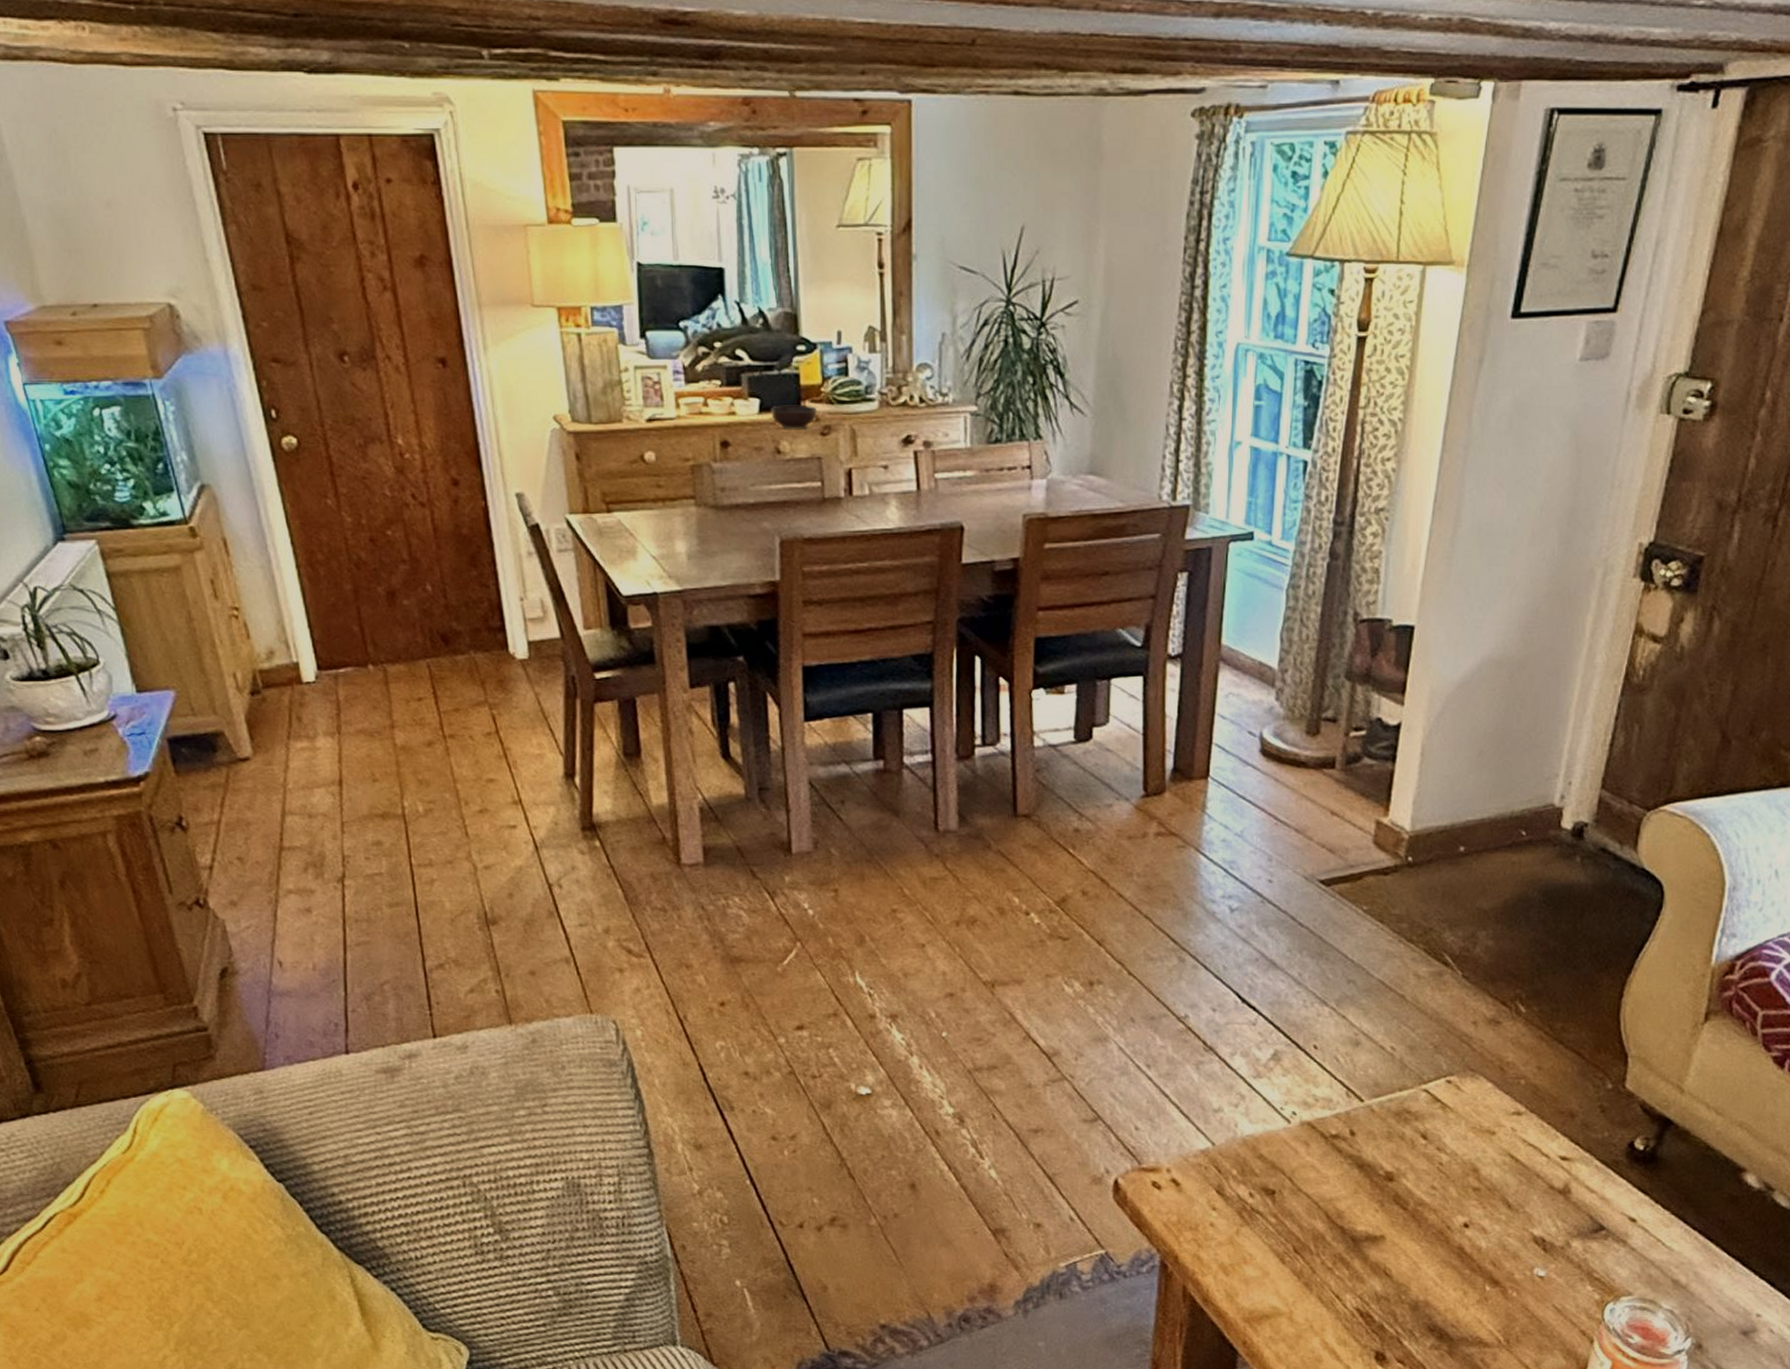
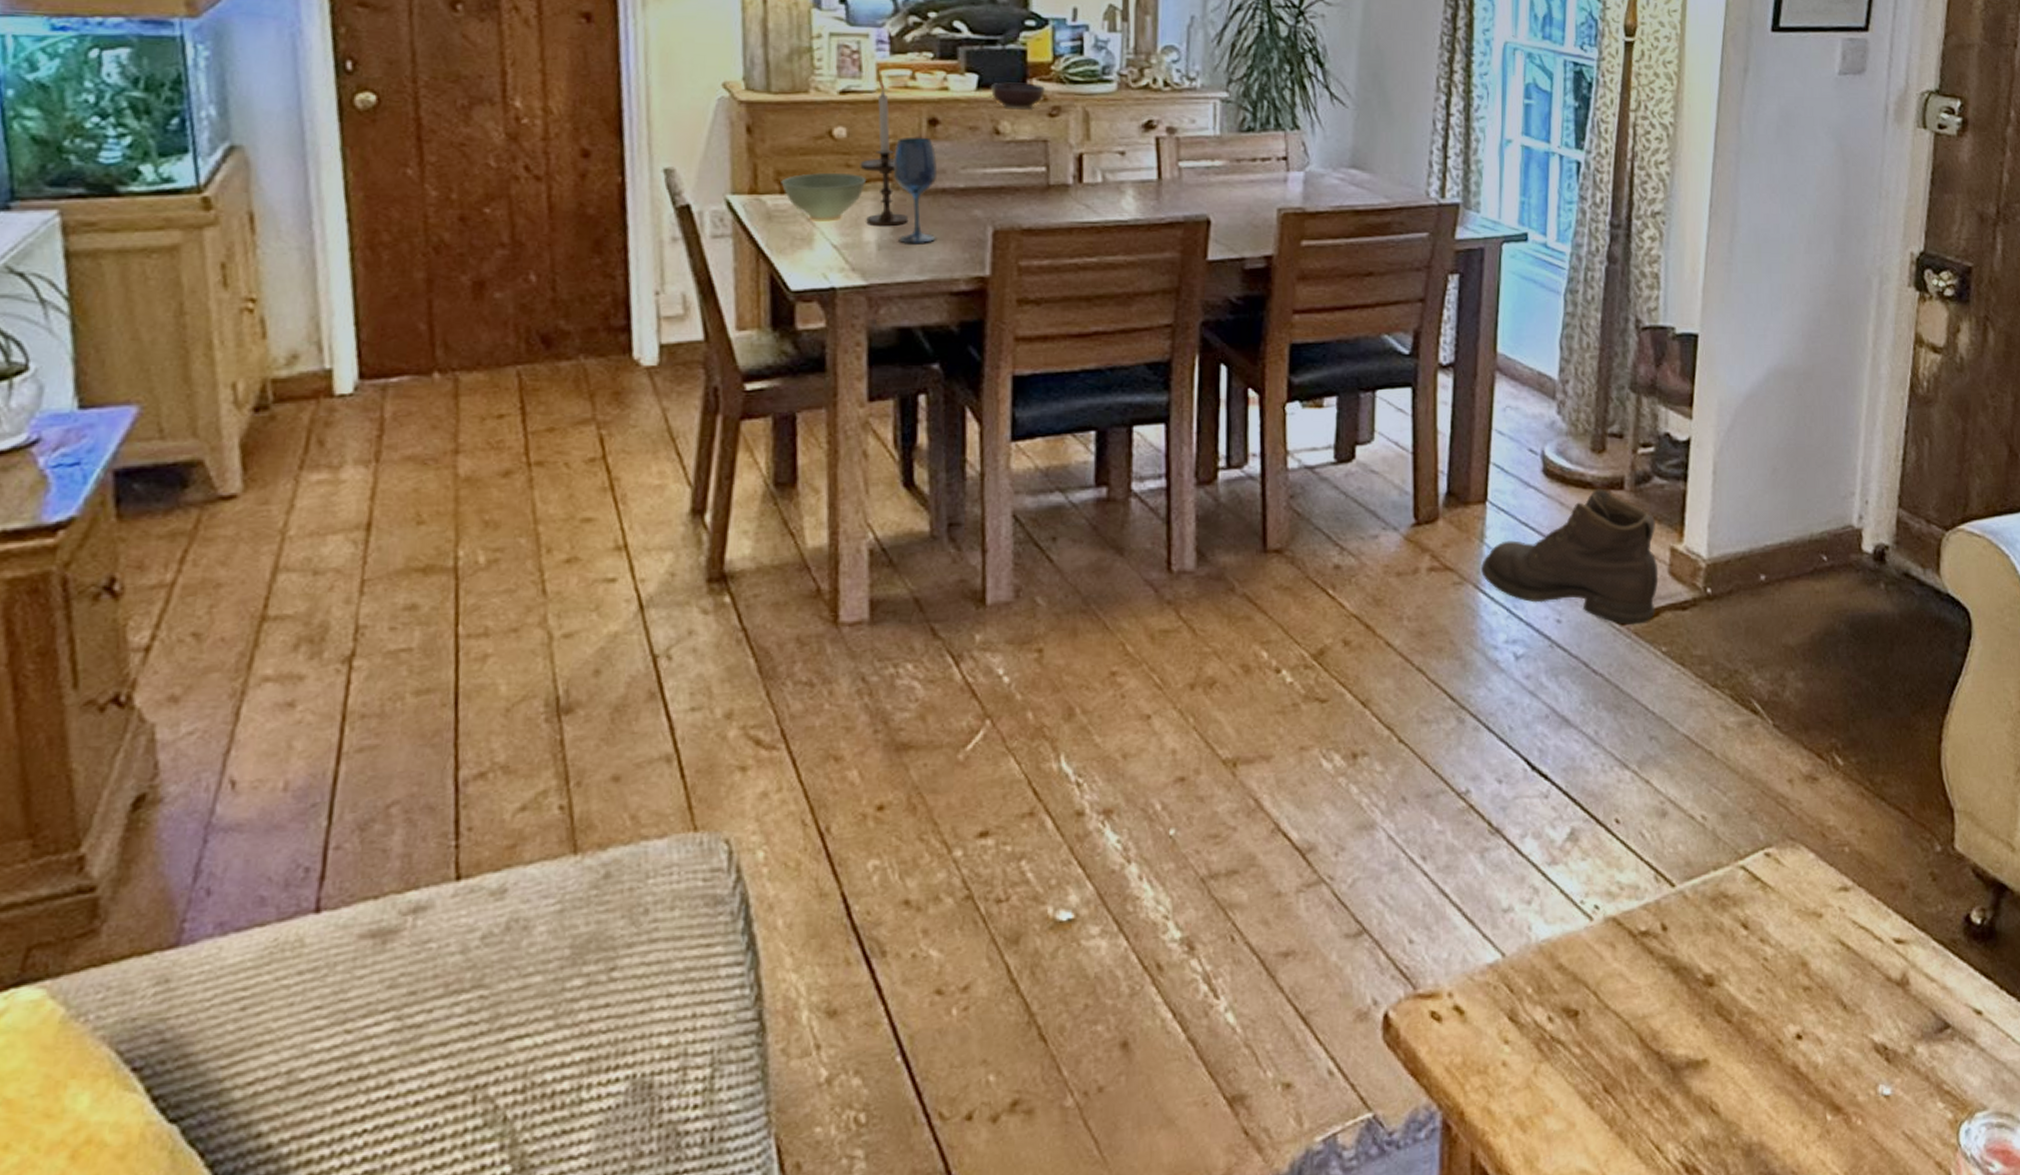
bowl: none [607,492,675,536] -> present [781,172,867,222]
candlestick: none [668,405,711,539] -> present [860,77,909,227]
wineglass: none [695,458,734,554] -> present [893,137,938,244]
boot: none [1202,767,1364,887] -> present [1481,488,1659,625]

